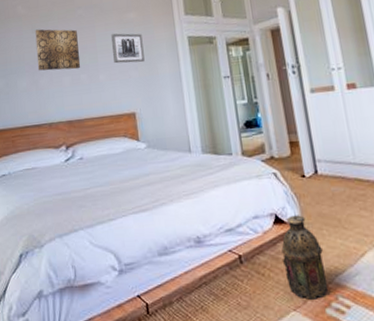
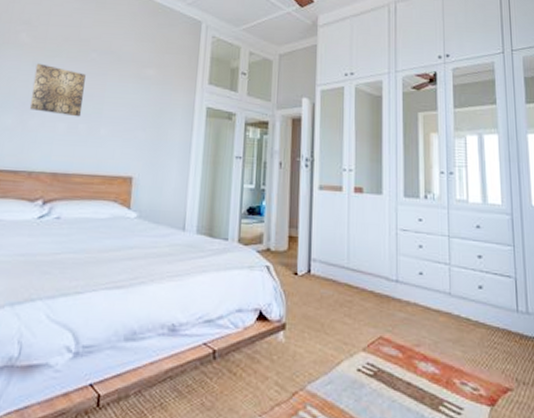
wall art: present [110,33,145,64] -> none [121,86,158,125]
lantern: present [281,215,329,300] -> none [258,313,300,406]

